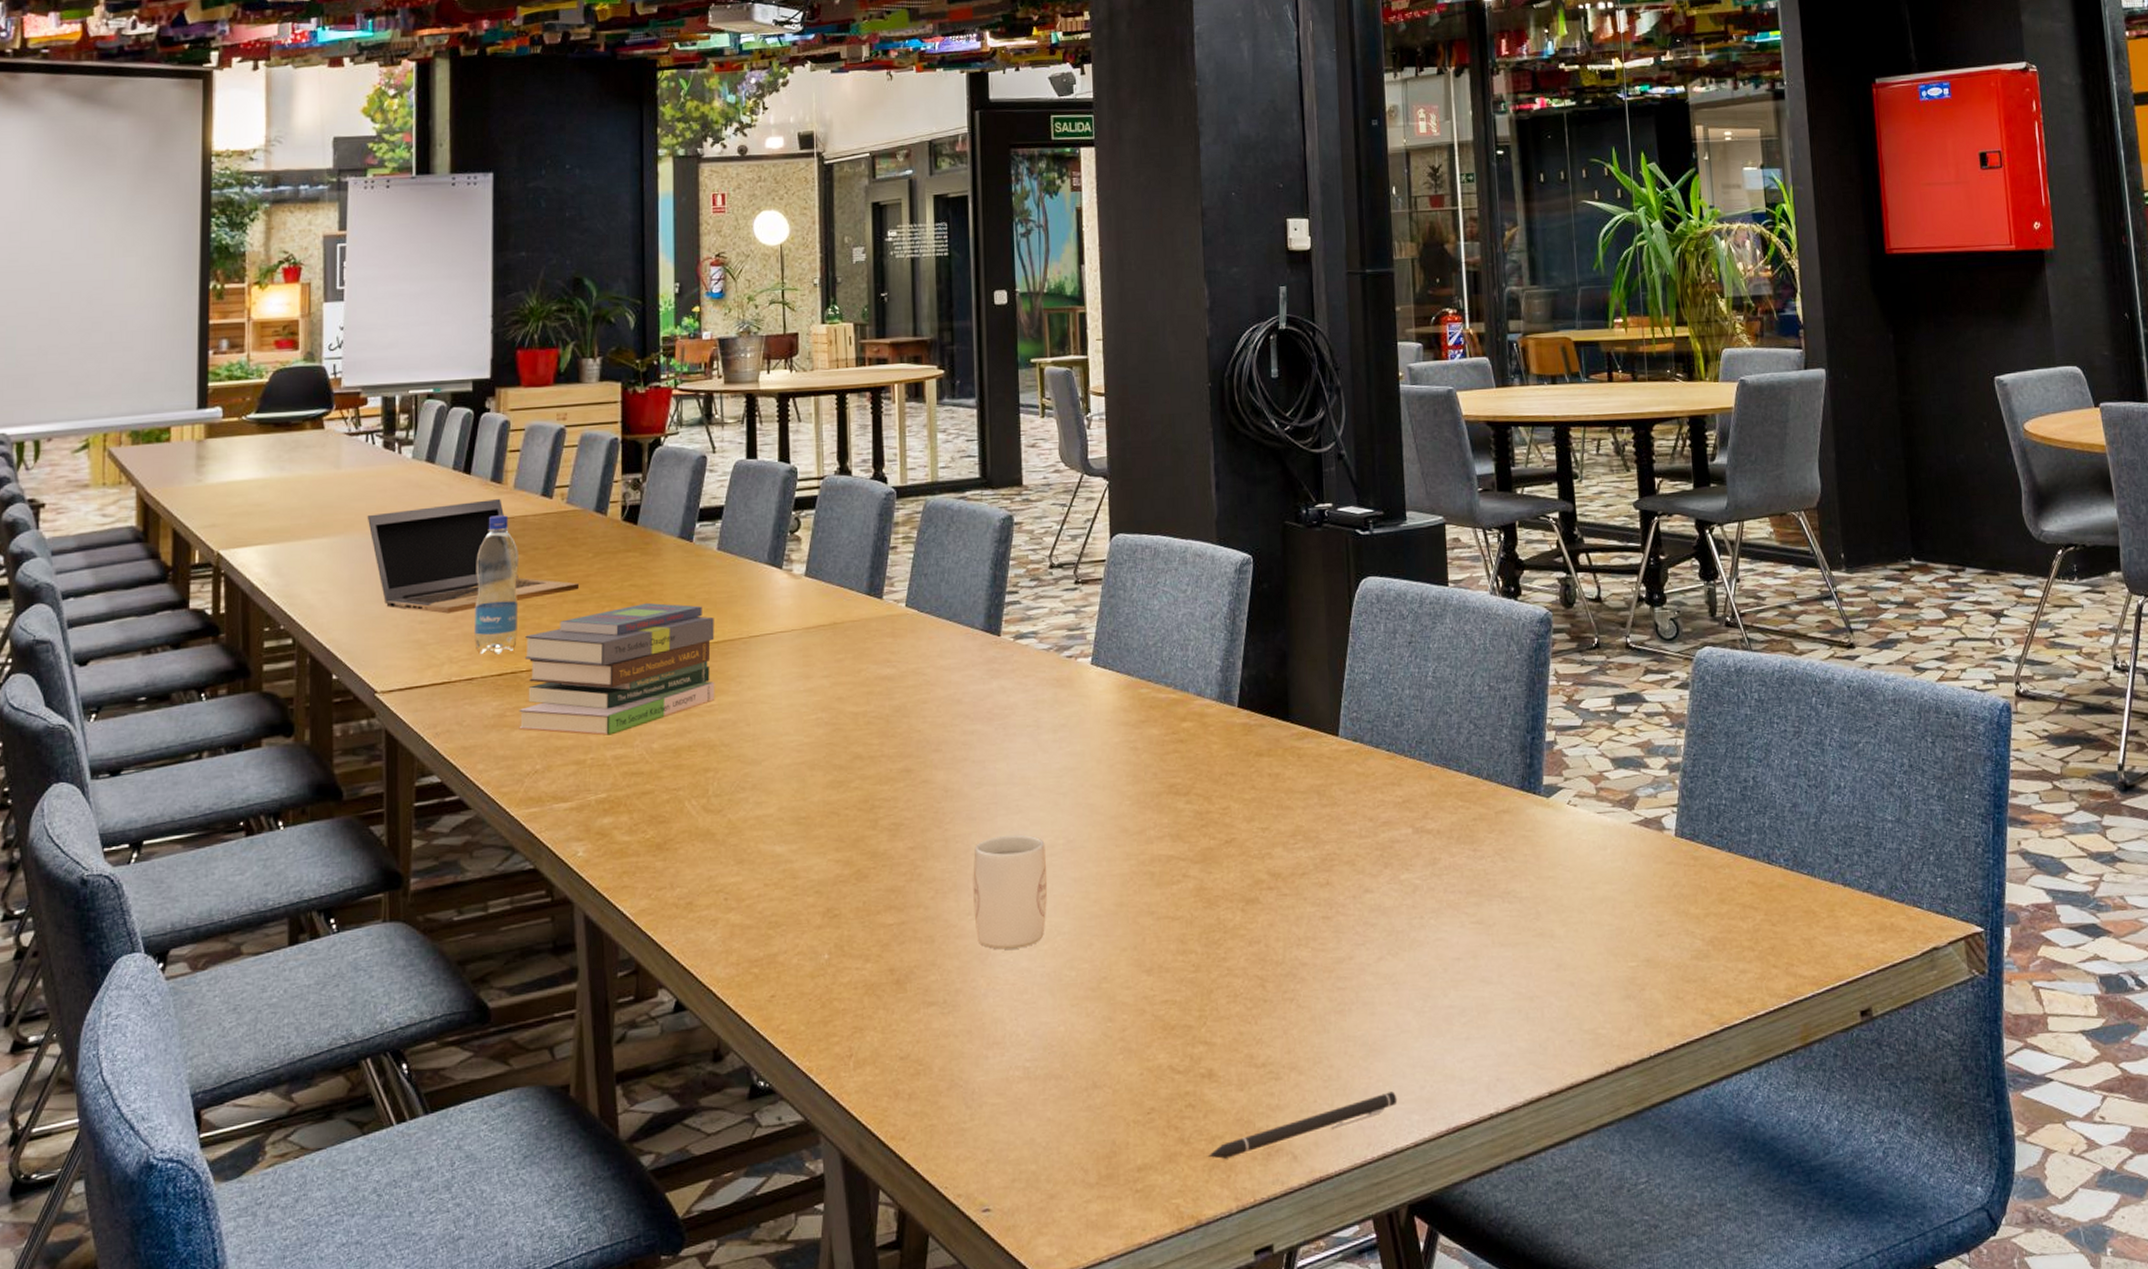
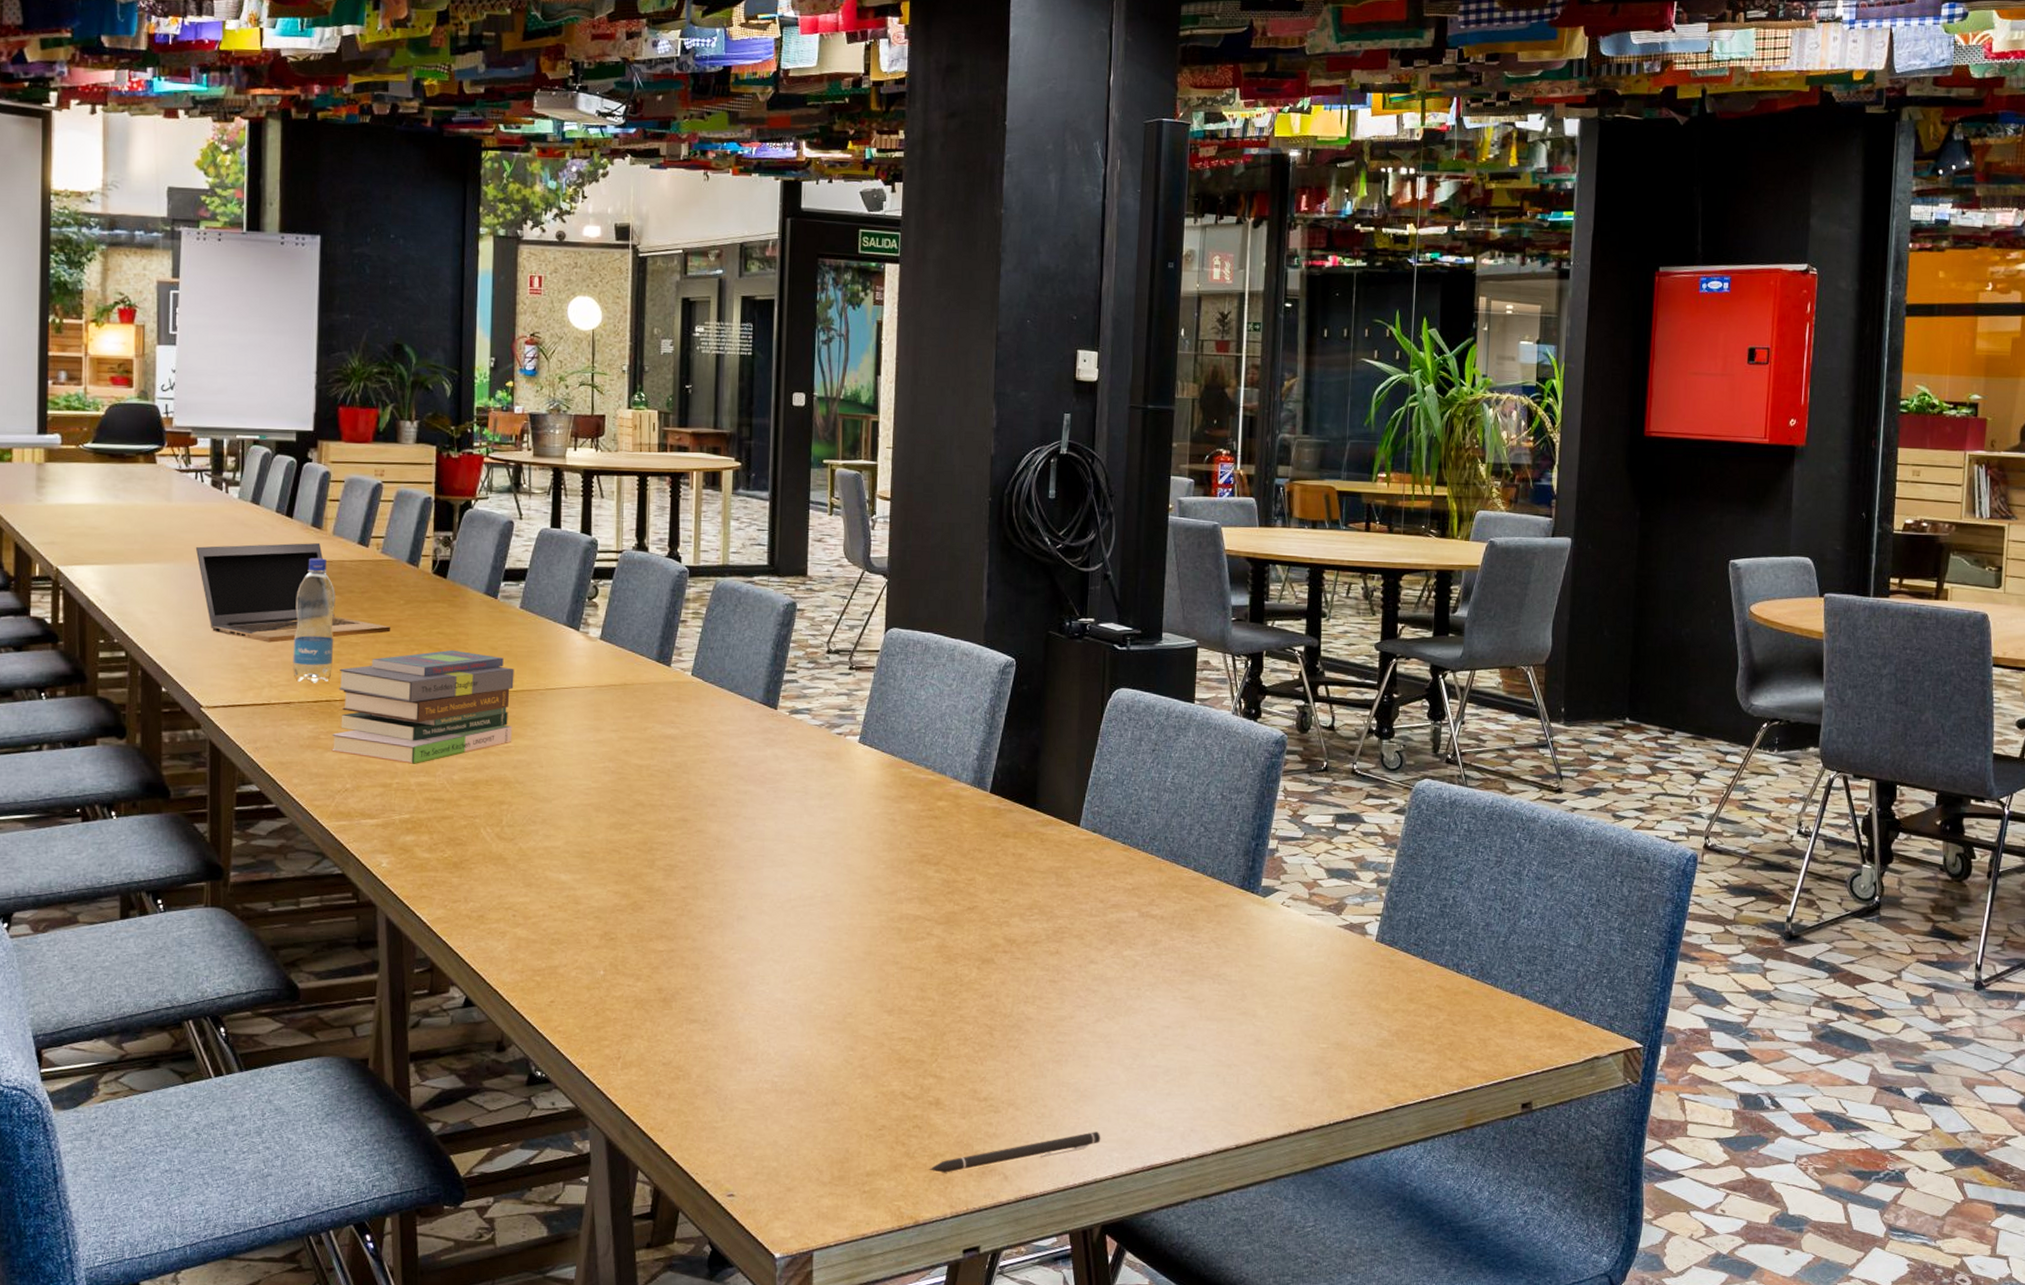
mug: present [973,834,1048,950] -> none [736,884,805,982]

